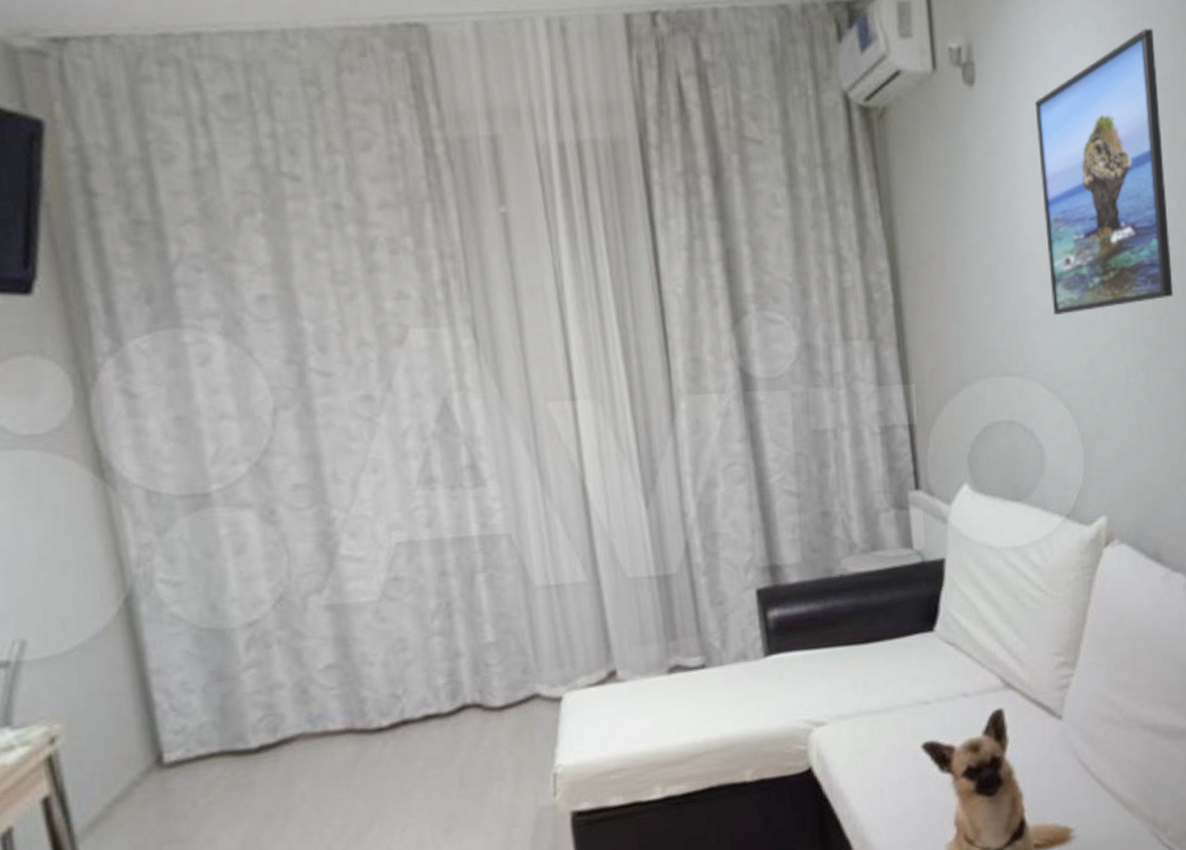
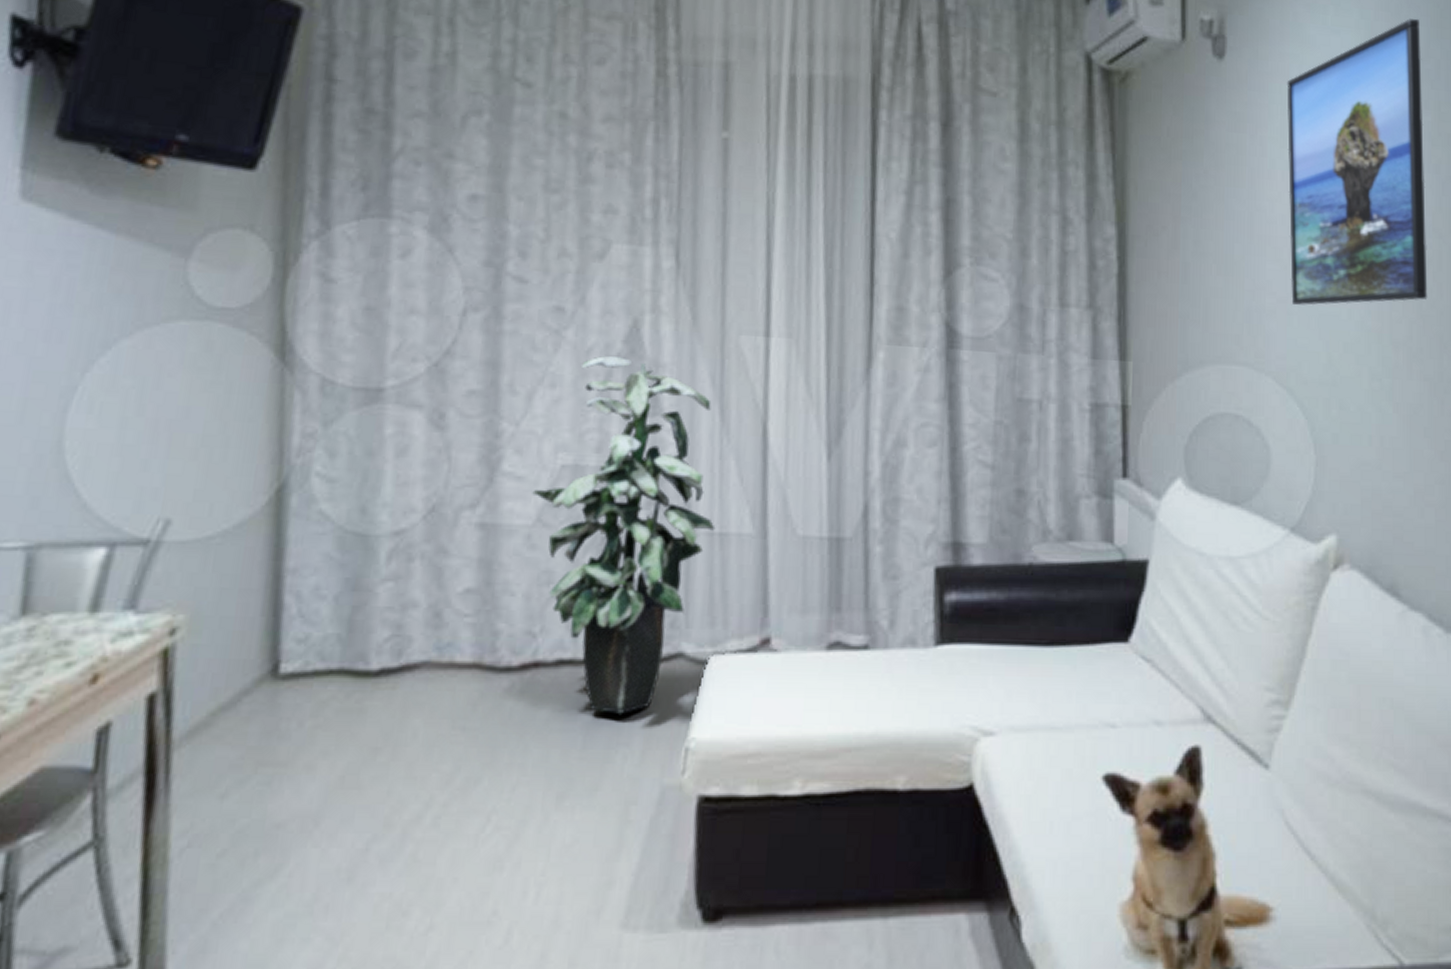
indoor plant: none [373,436,551,755] -> present [532,356,716,714]

